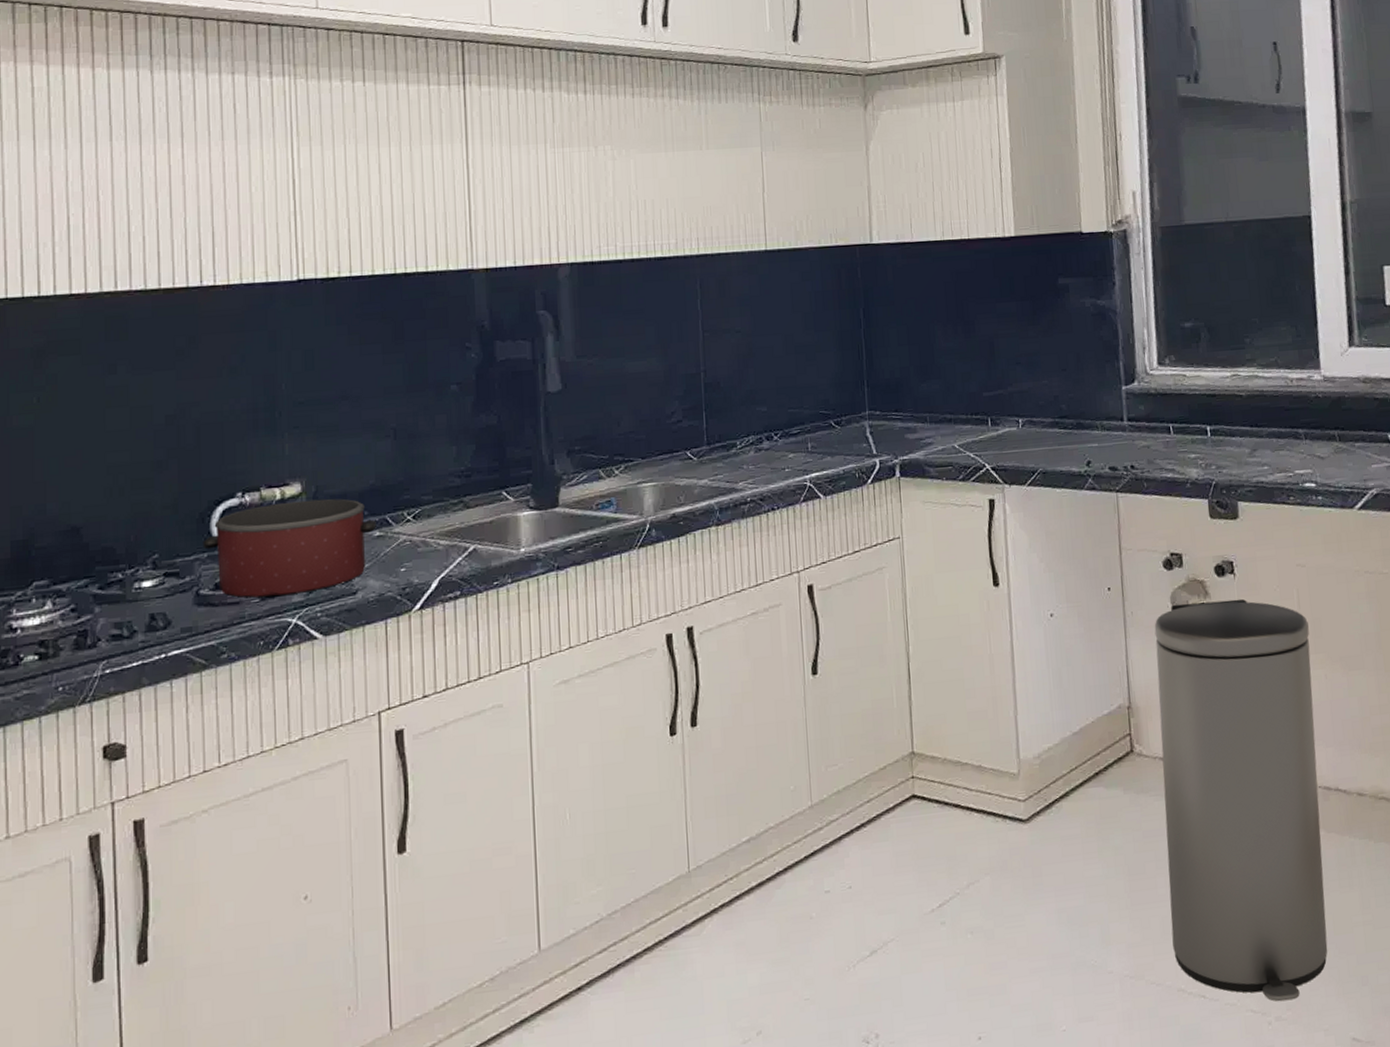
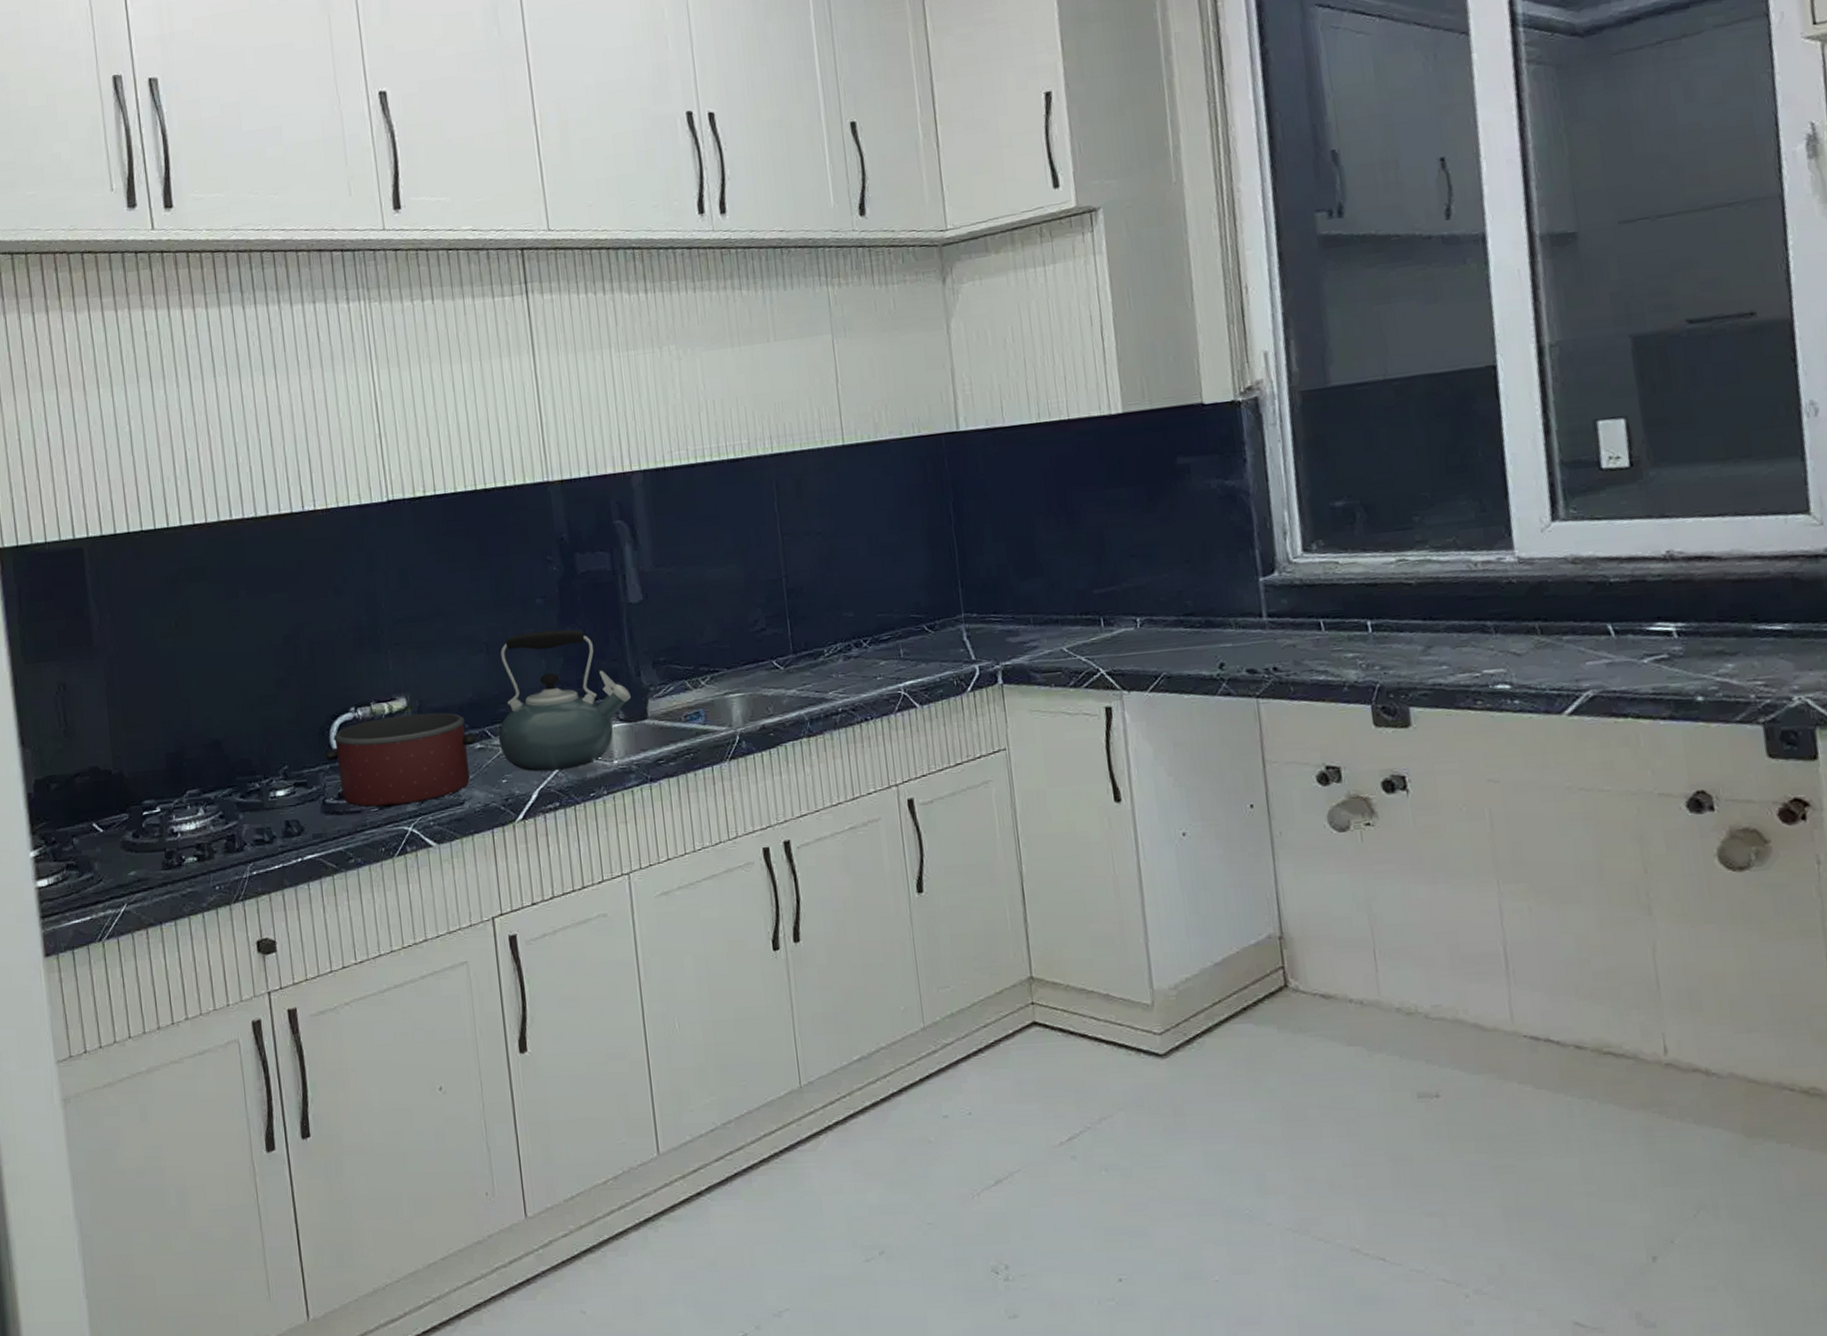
kettle: none [399,416,544,560] -> present [498,629,632,772]
pedal bin: present [1154,598,1328,1002] -> none [1308,818,1540,1274]

